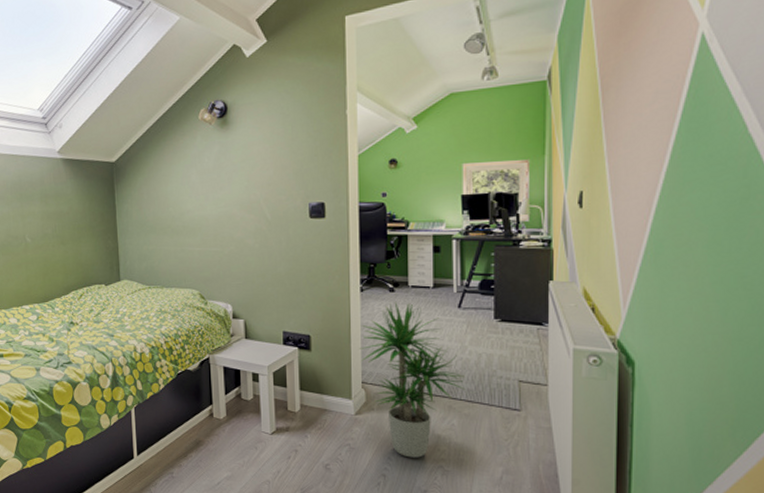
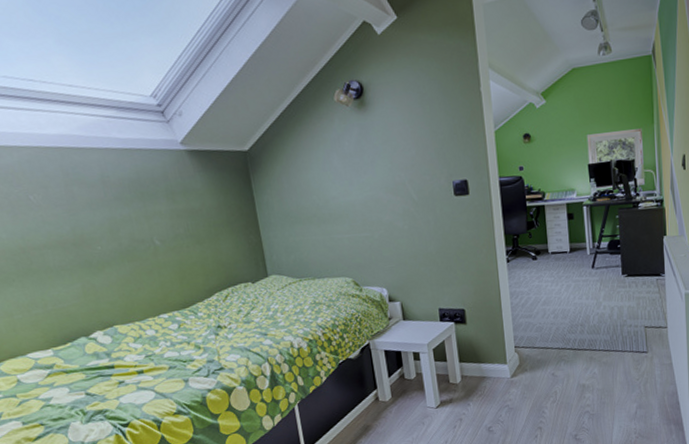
potted plant: present [359,302,466,458] -> none [510,268,603,409]

